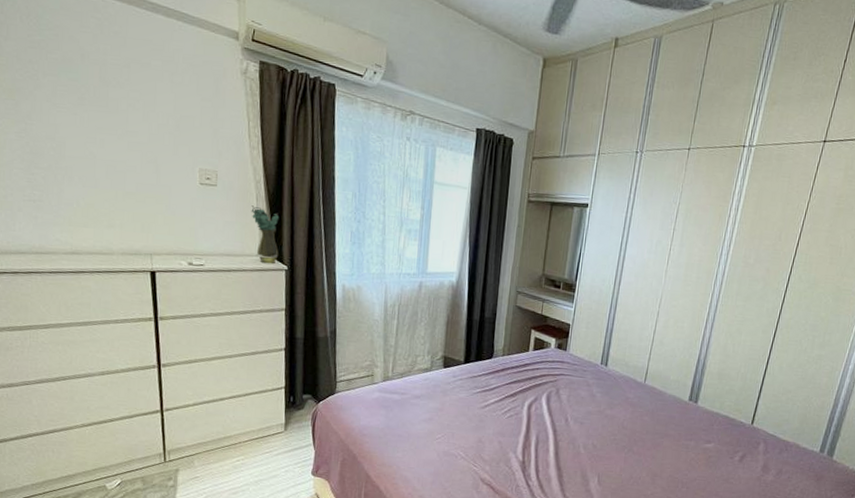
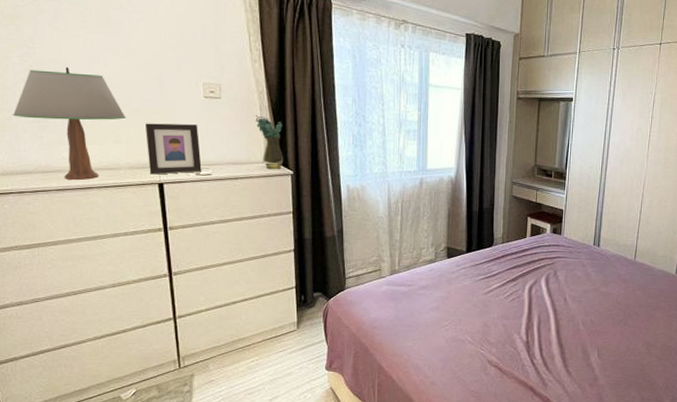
table lamp: none [8,145,120,264] -> present [12,66,126,181]
picture frame: none [139,208,195,263] -> present [146,123,202,175]

